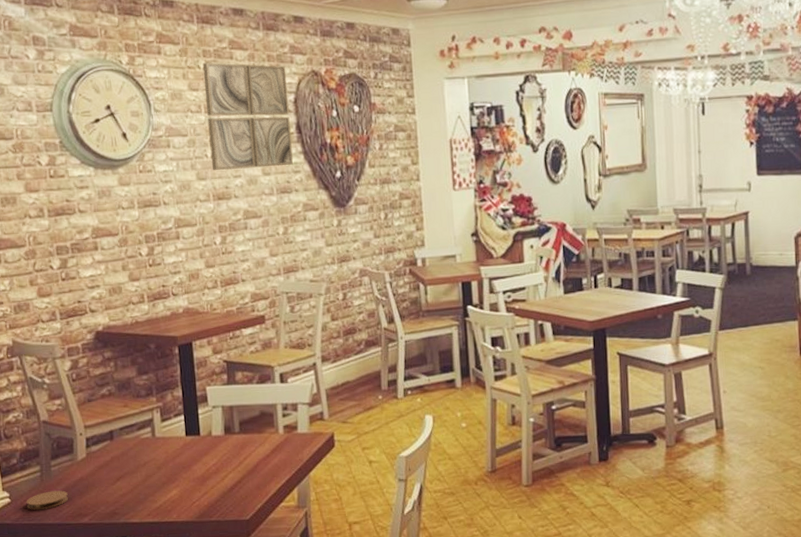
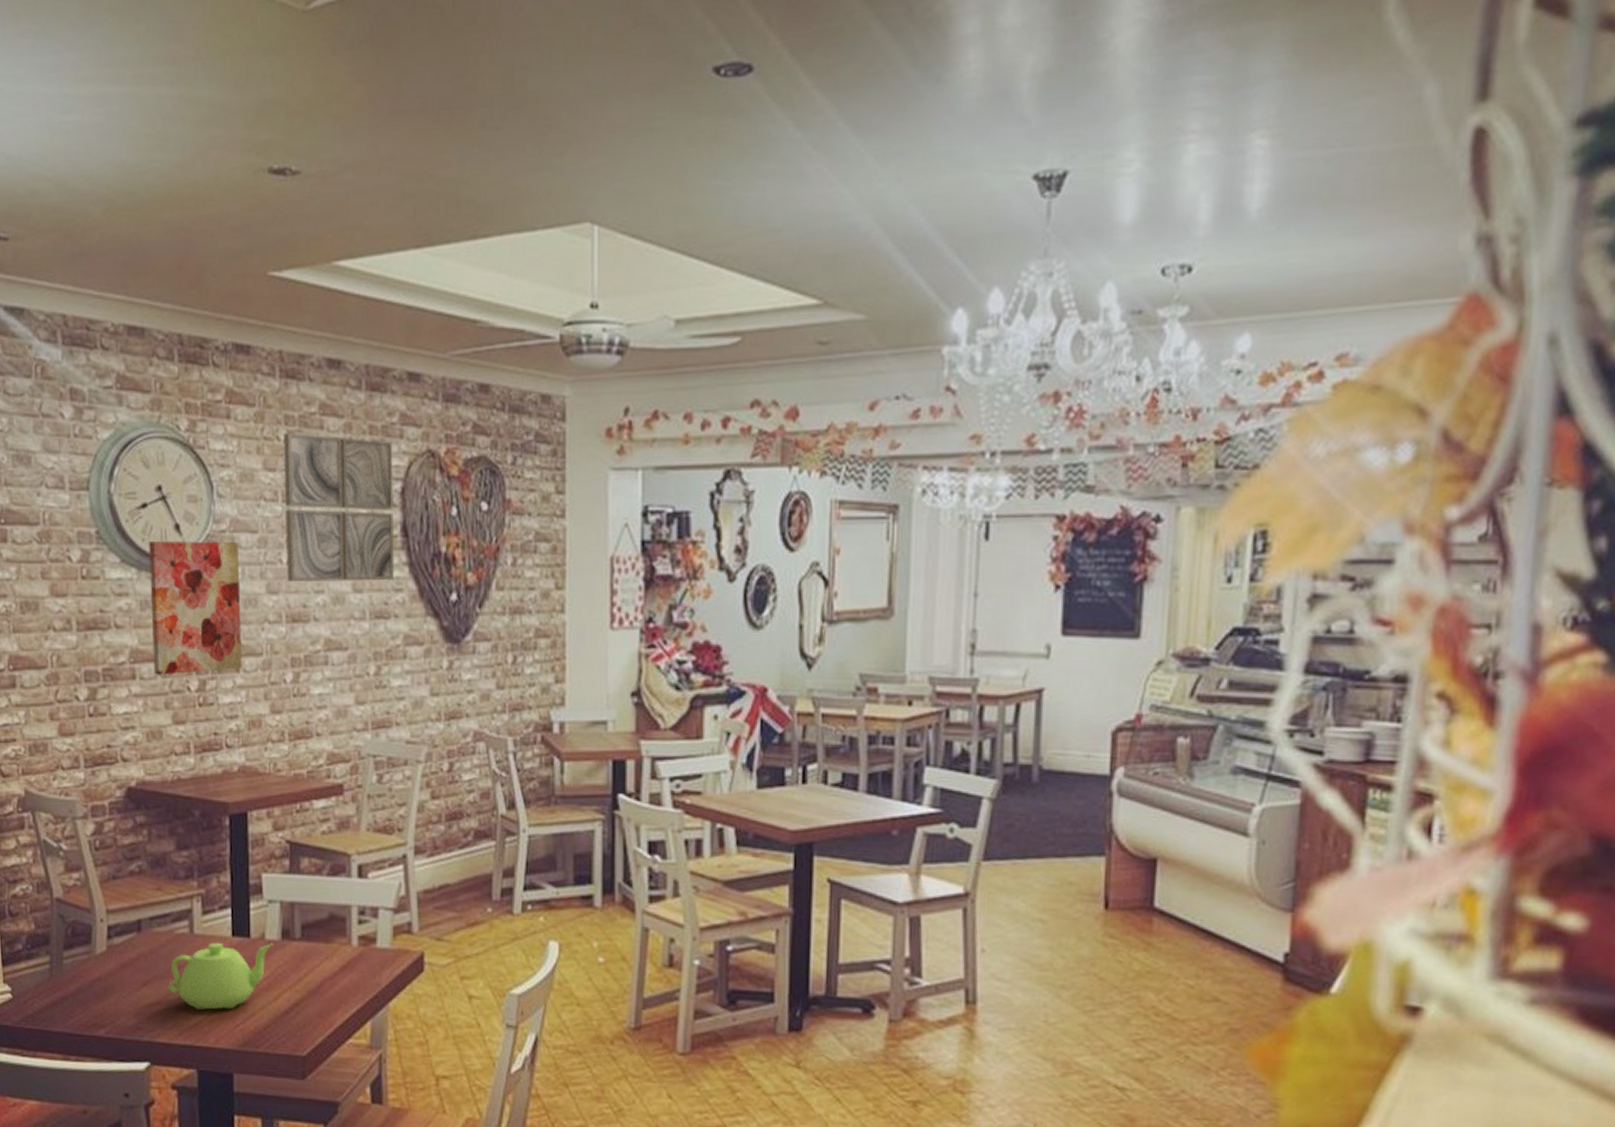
coaster: present [26,490,68,511] -> none [31,990,82,1013]
wall art: none [102,144,181,246] -> present [149,541,242,675]
teapot: none [137,438,218,495] -> present [168,943,273,1011]

